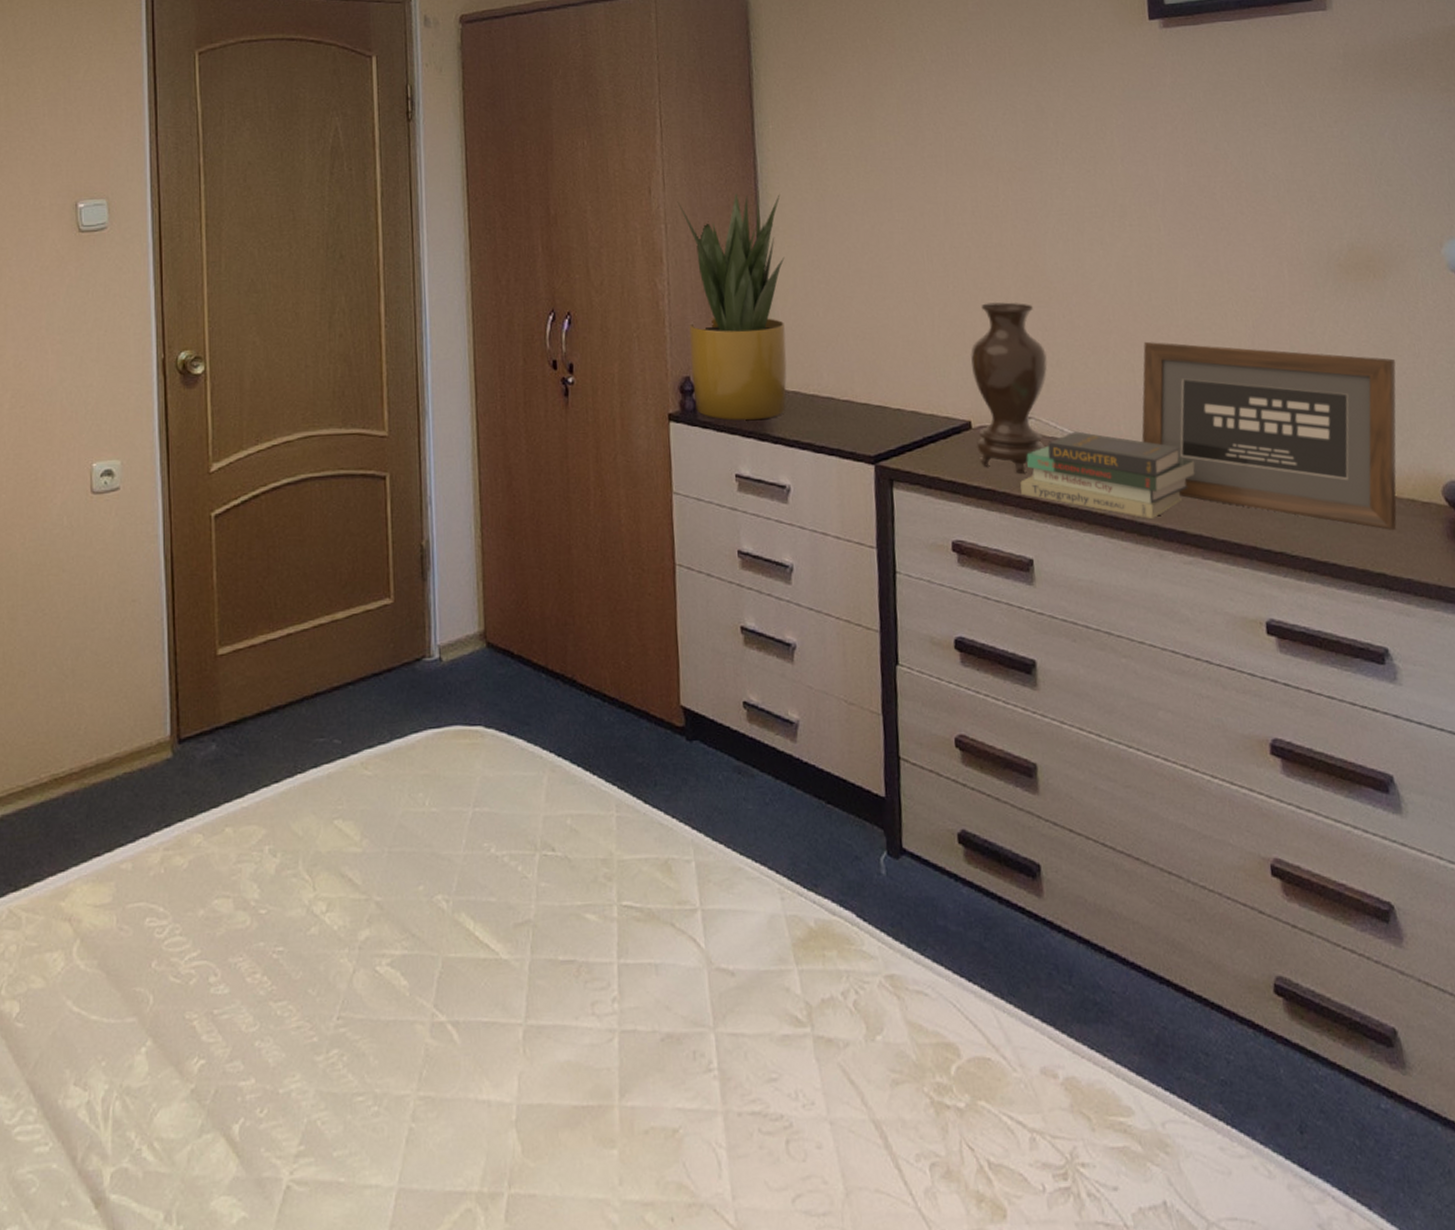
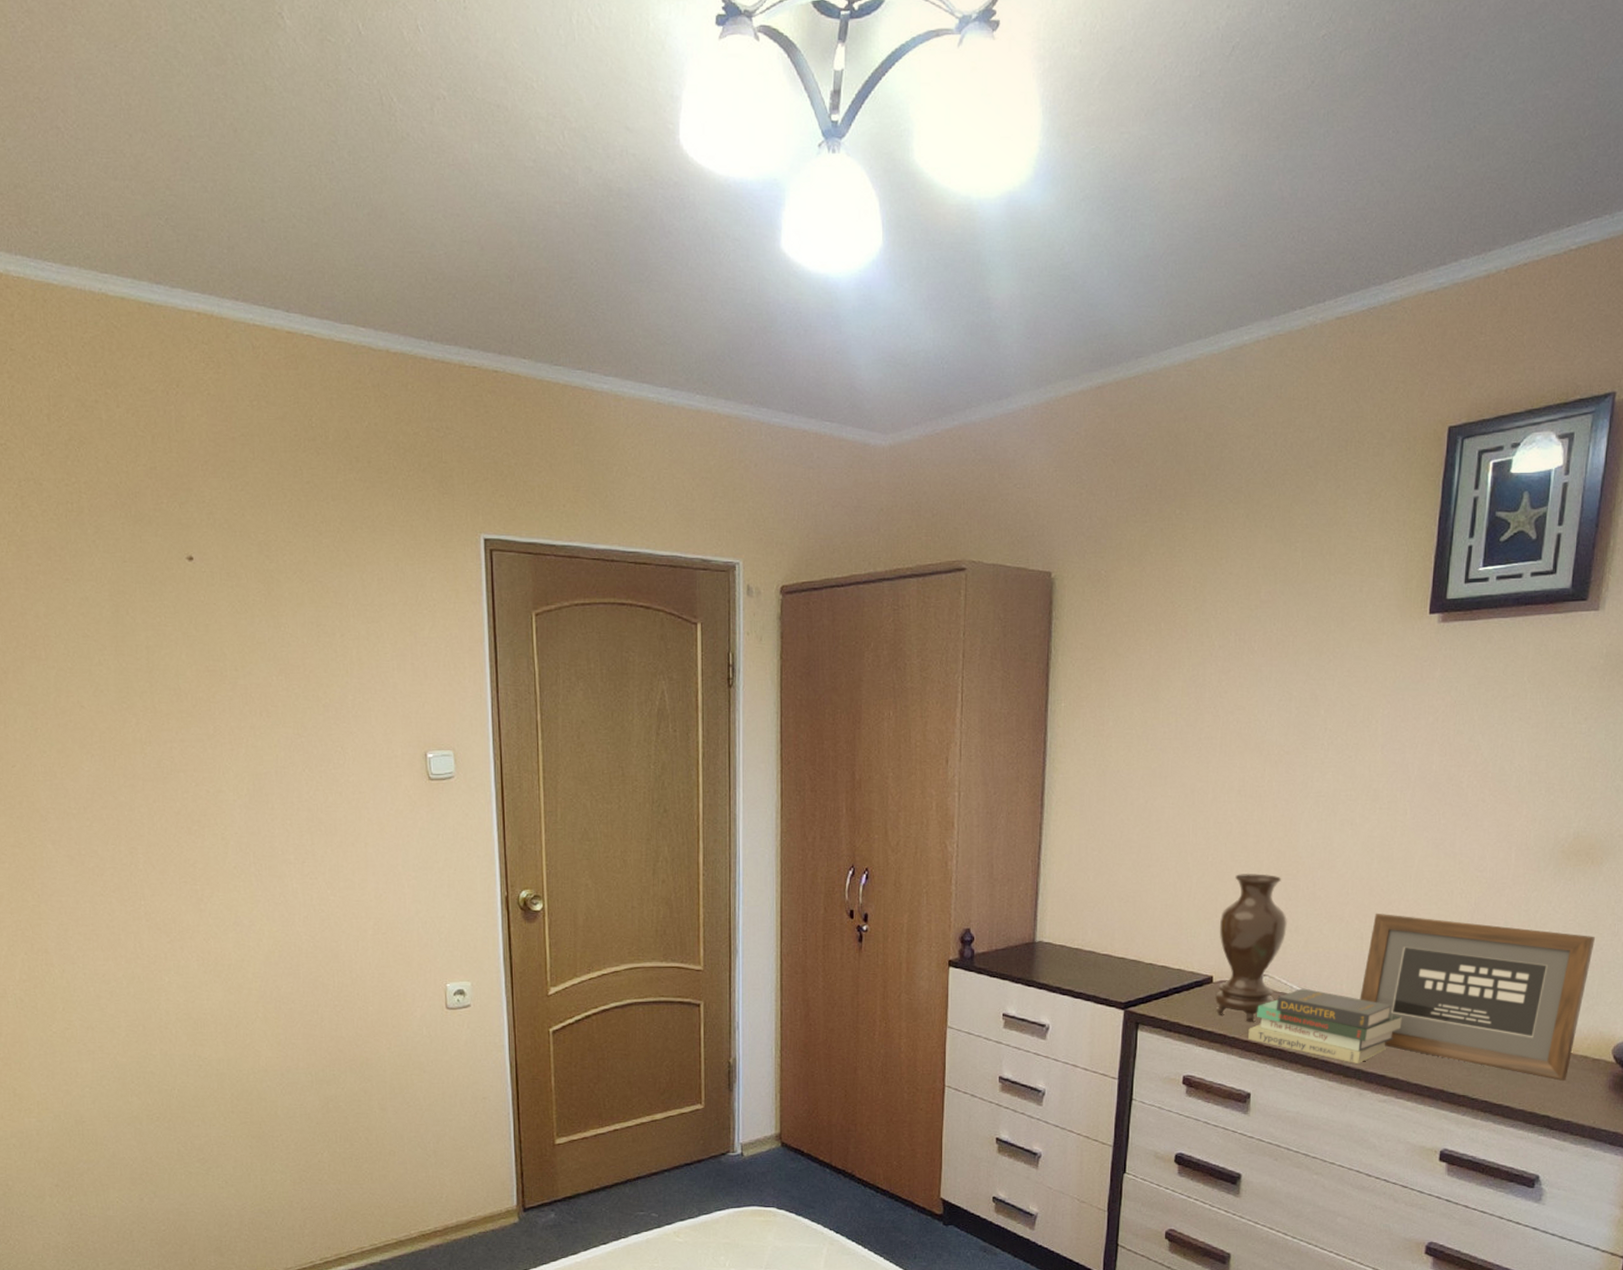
planter: present [677,187,787,421] -> none [971,761,1066,969]

